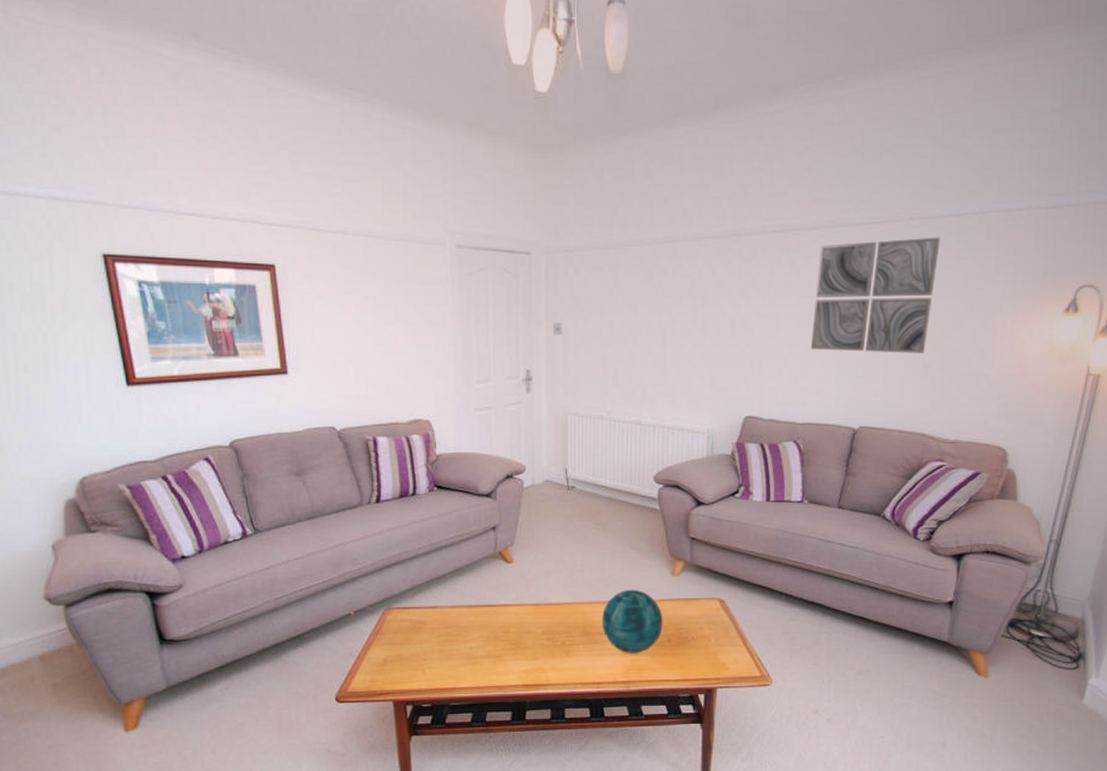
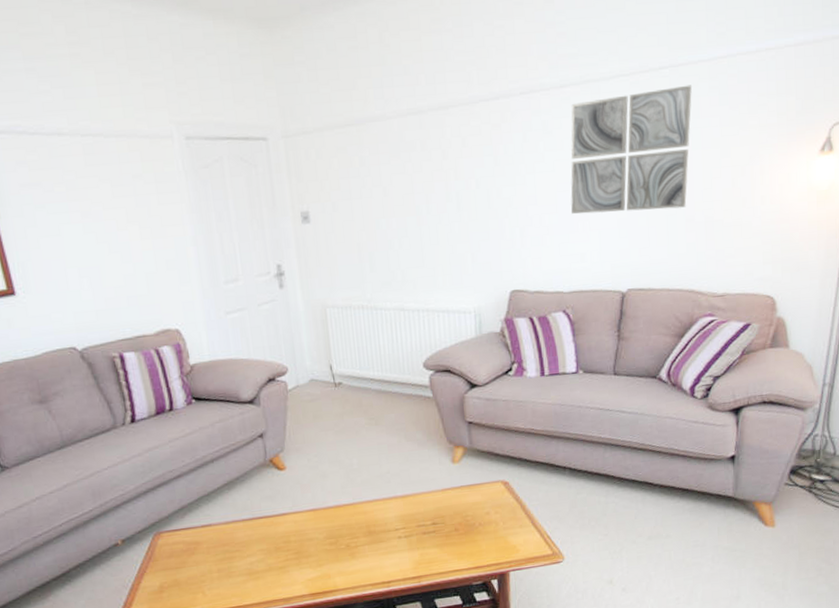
decorative orb: present [602,589,663,653] -> none [385,481,449,548]

